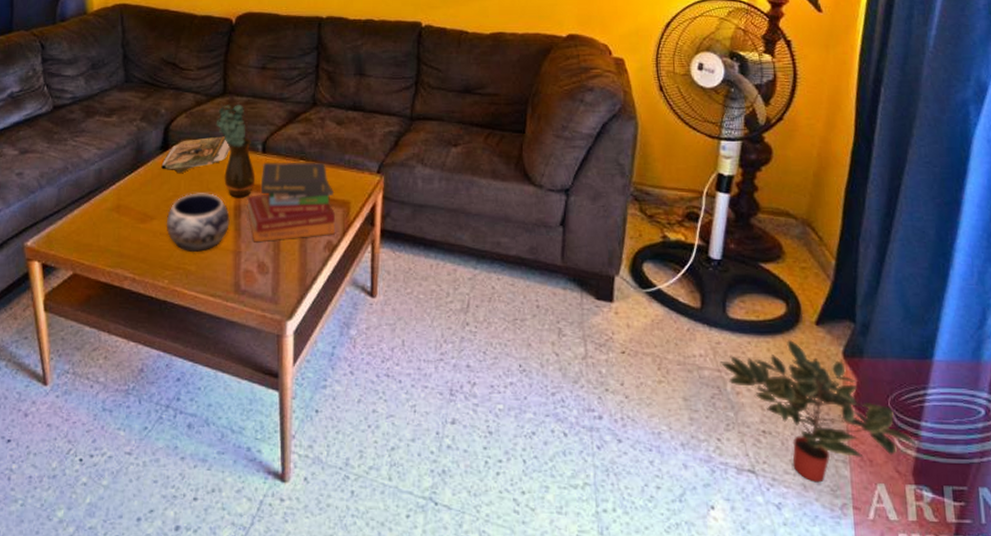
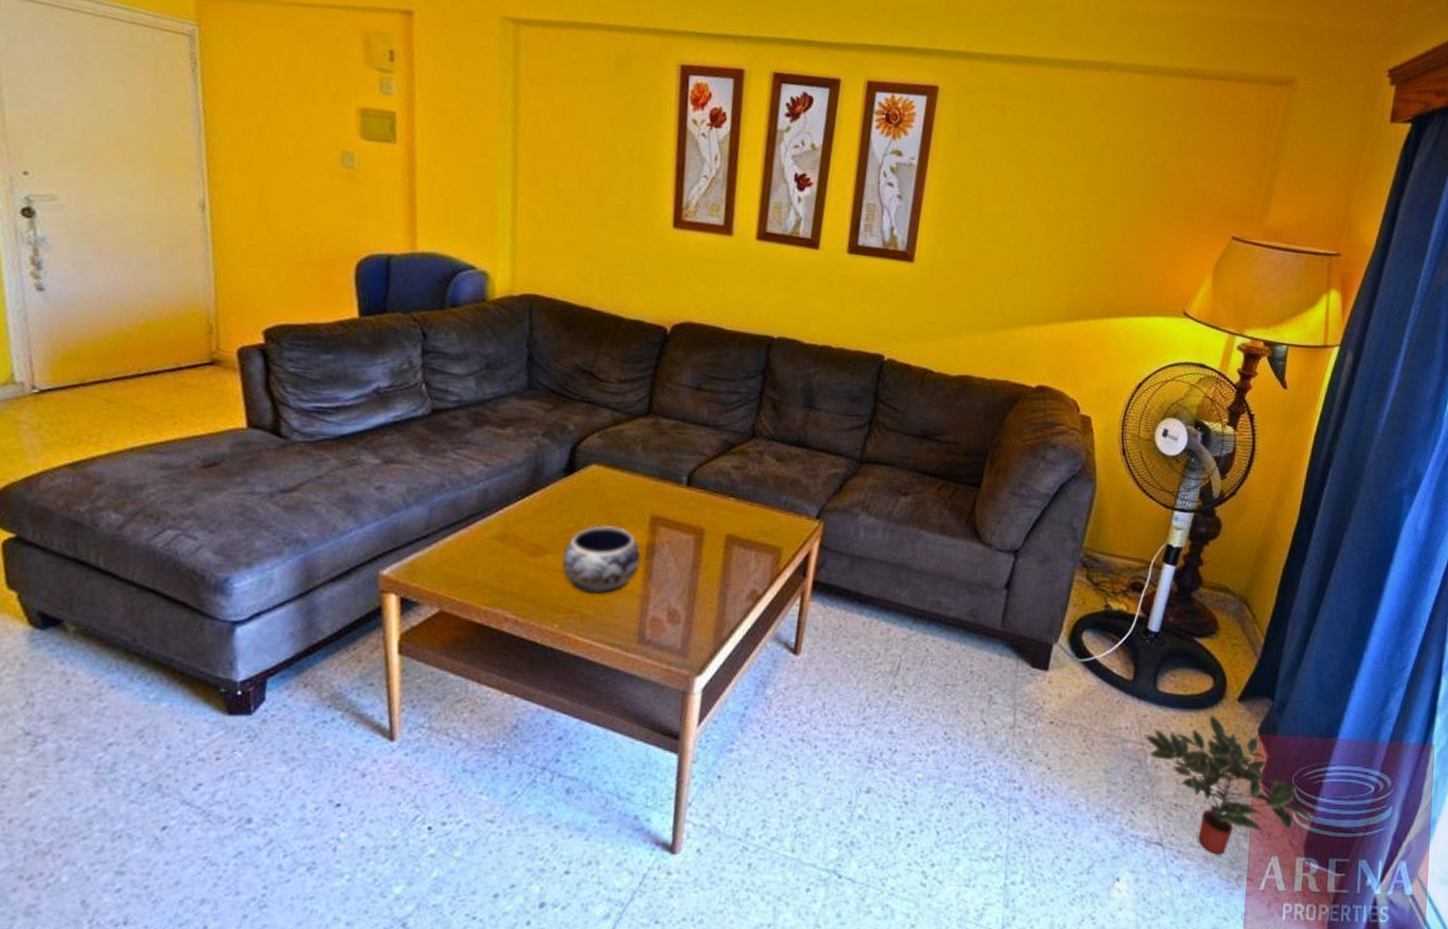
magazine: present [161,136,231,173] -> none [563,462,650,502]
vase: present [215,102,256,198] -> none [634,423,676,536]
books: present [247,161,336,243] -> none [662,497,766,588]

